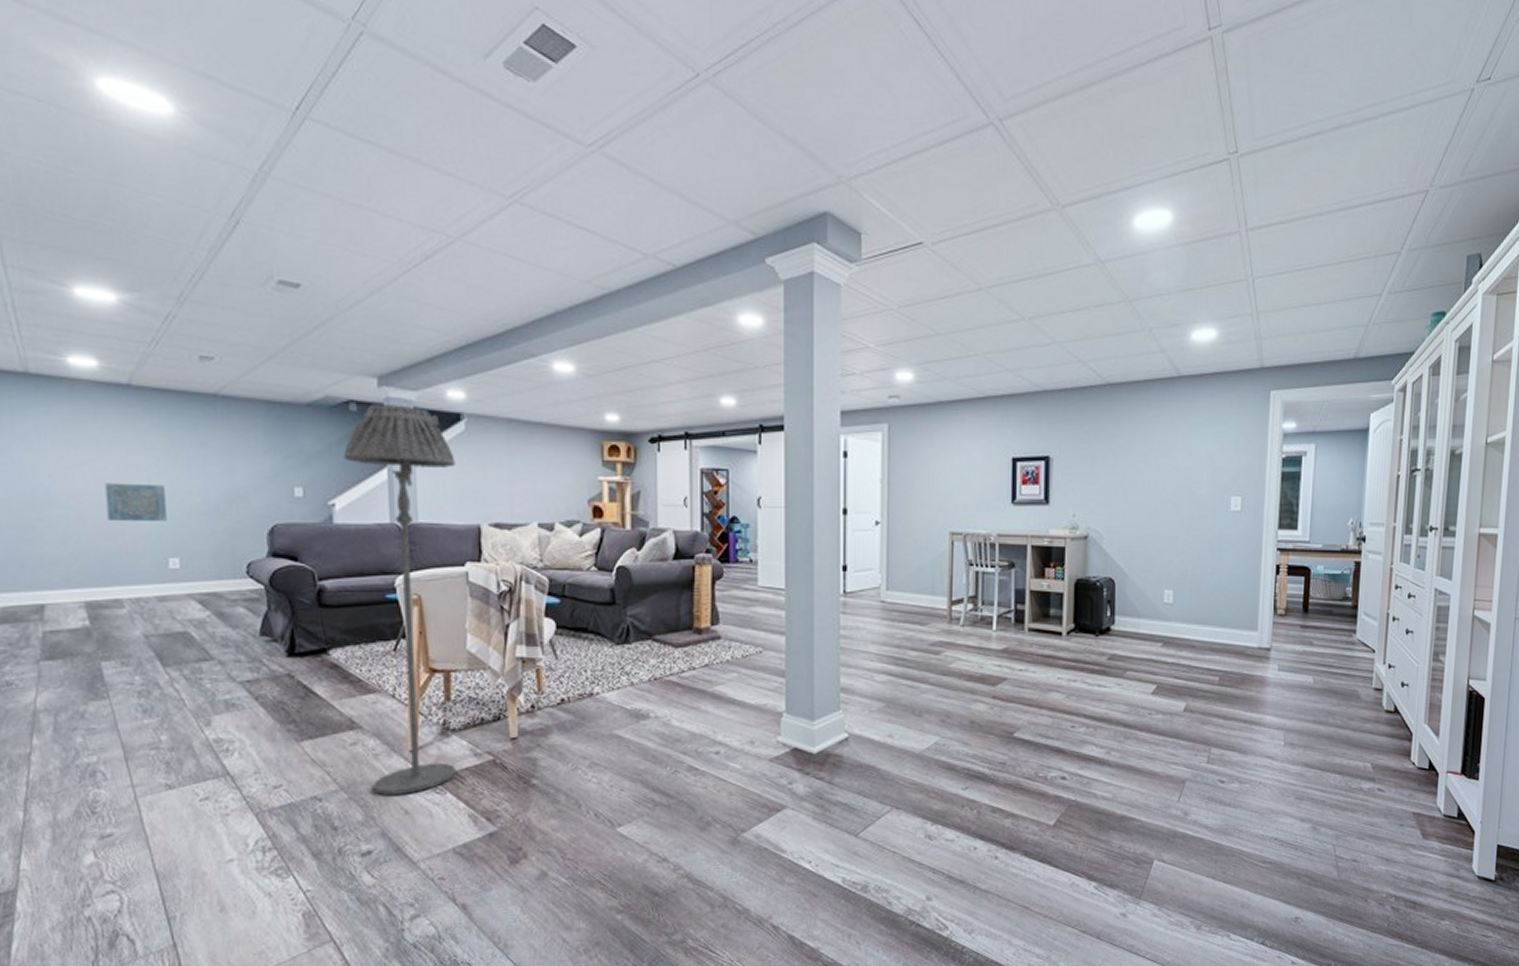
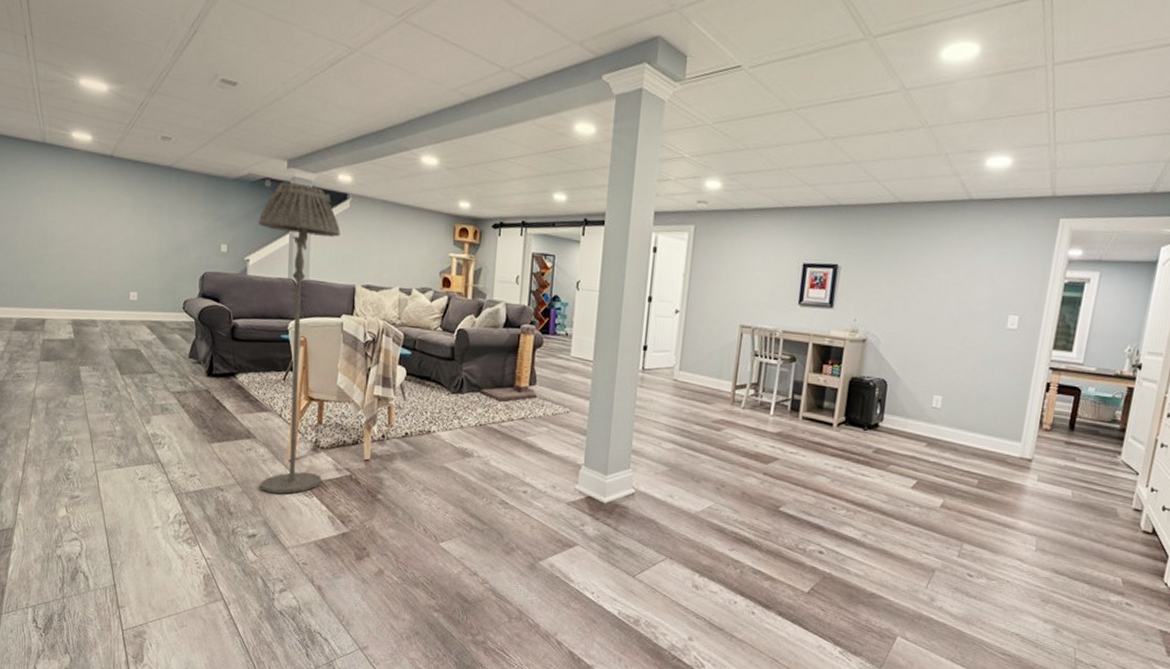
wall art: present [104,483,167,521] -> none [91,230,131,263]

